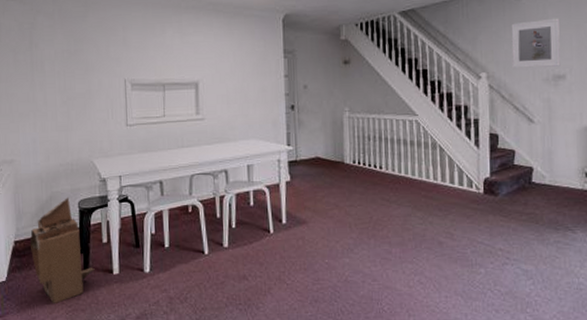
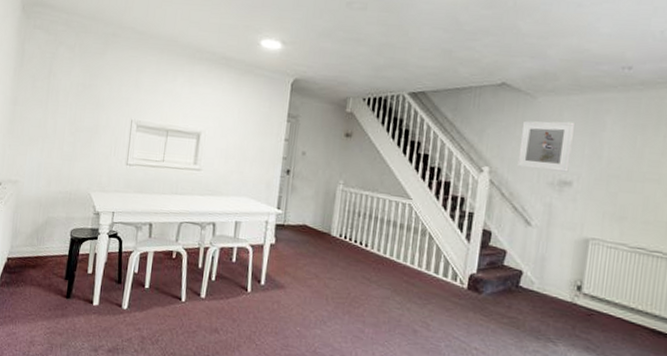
carton: present [29,196,95,303] -> none [20,223,77,323]

